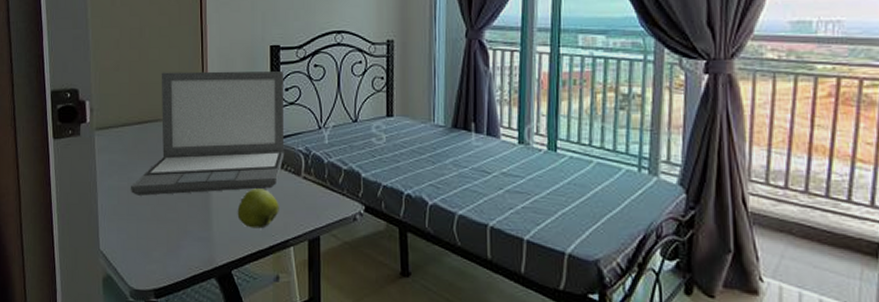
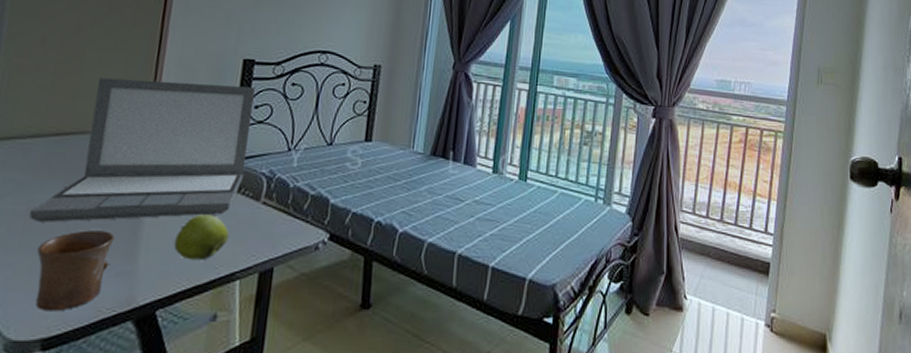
mug: none [140,202,193,268] -> present [35,230,115,312]

